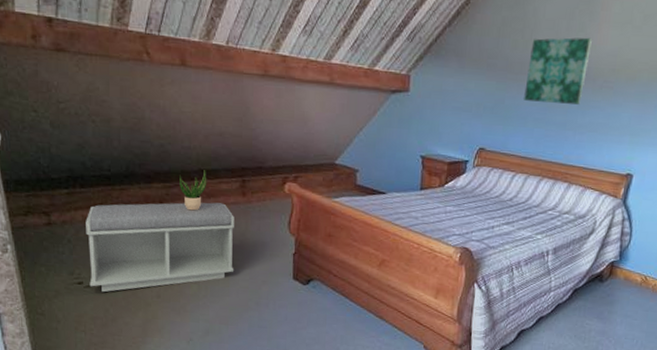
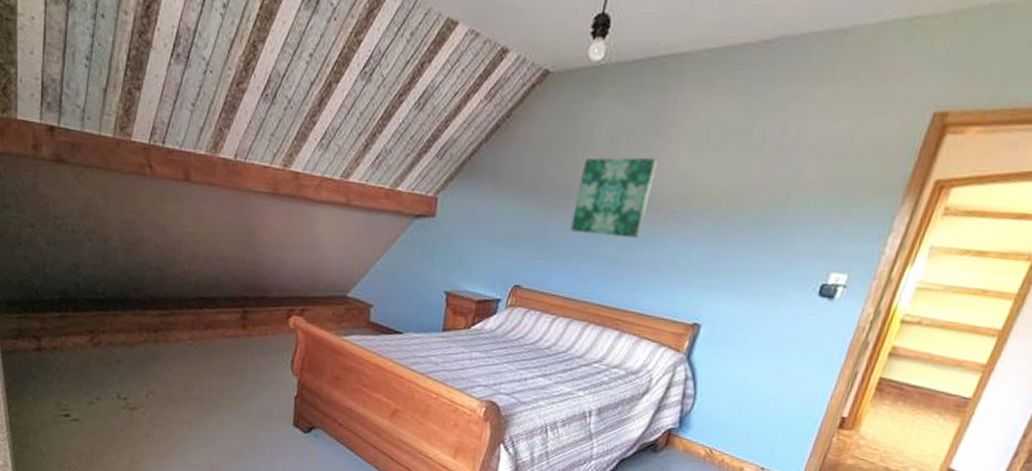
bench: present [86,202,235,293] -> none [76,331,233,428]
potted plant: present [180,170,207,211] -> none [176,298,206,343]

